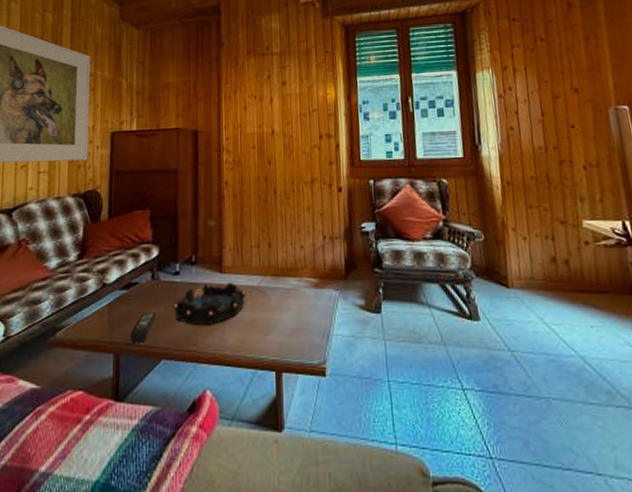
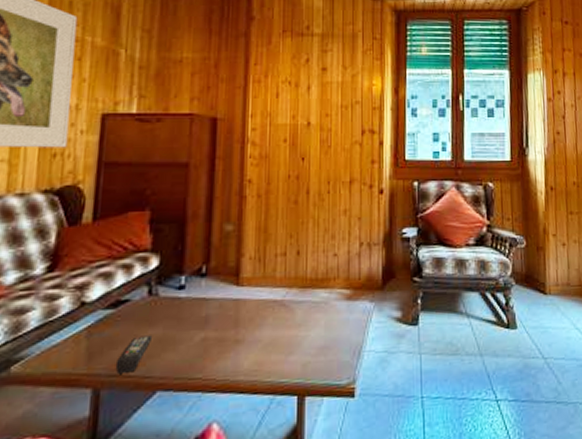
decorative bowl: present [173,282,246,326] -> none [175,296,268,349]

